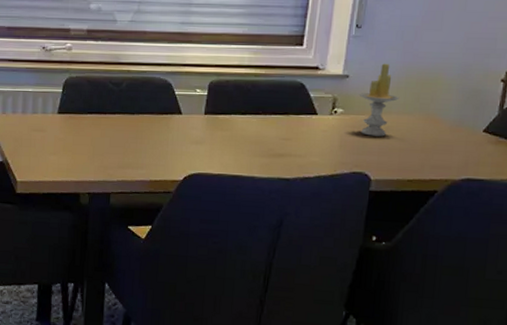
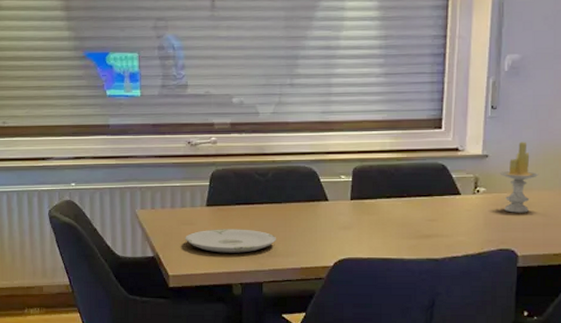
plate: none [35,137,127,163] -> present [185,229,276,253]

